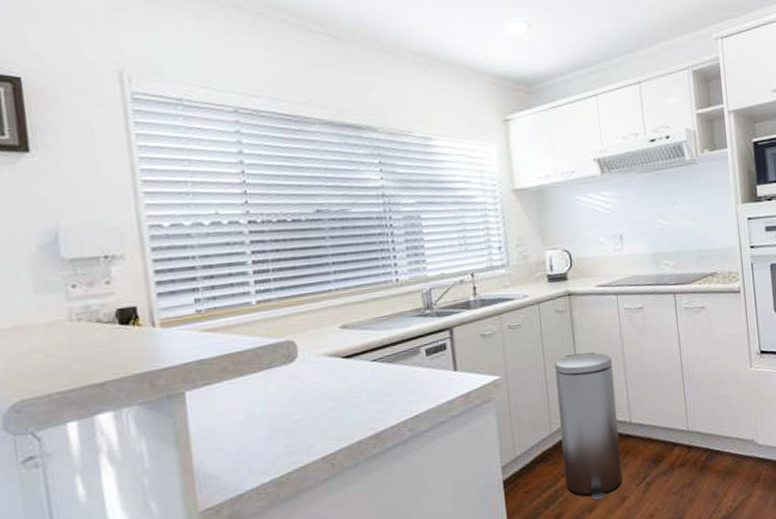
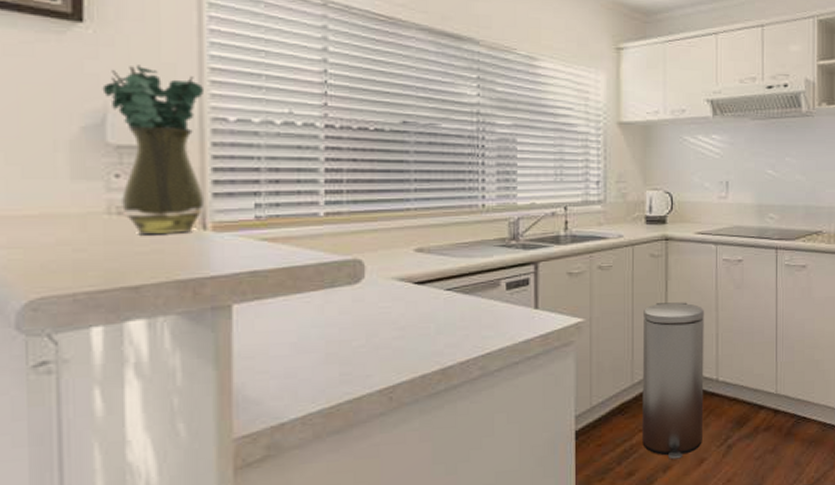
vase: none [52,185,152,336] -> present [102,65,205,234]

